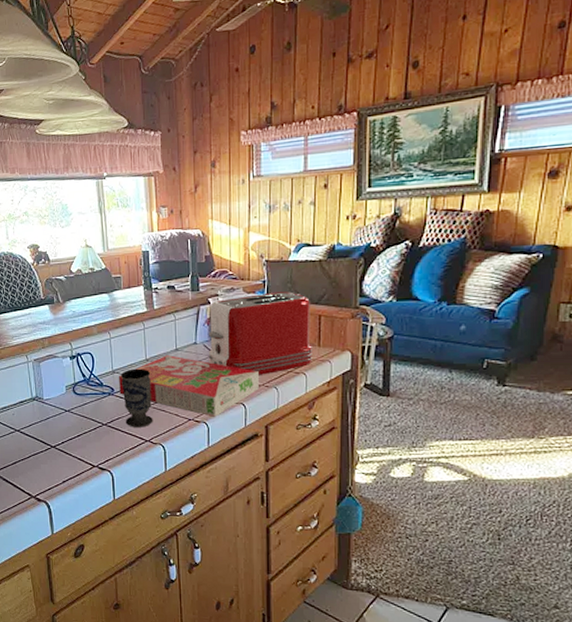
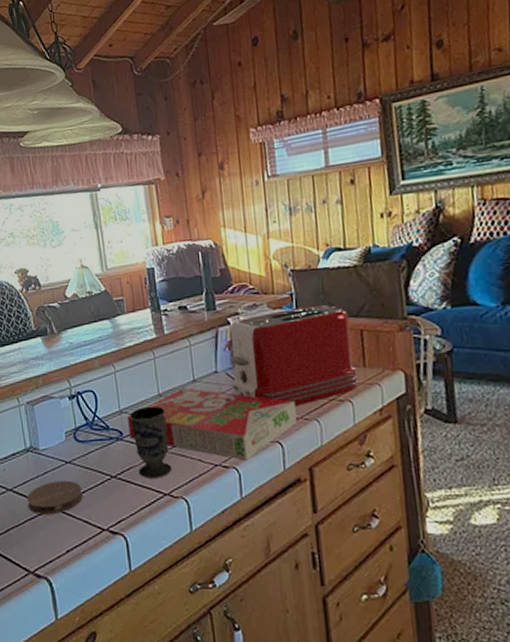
coaster: none [31,425,78,453] -> present [26,480,83,516]

